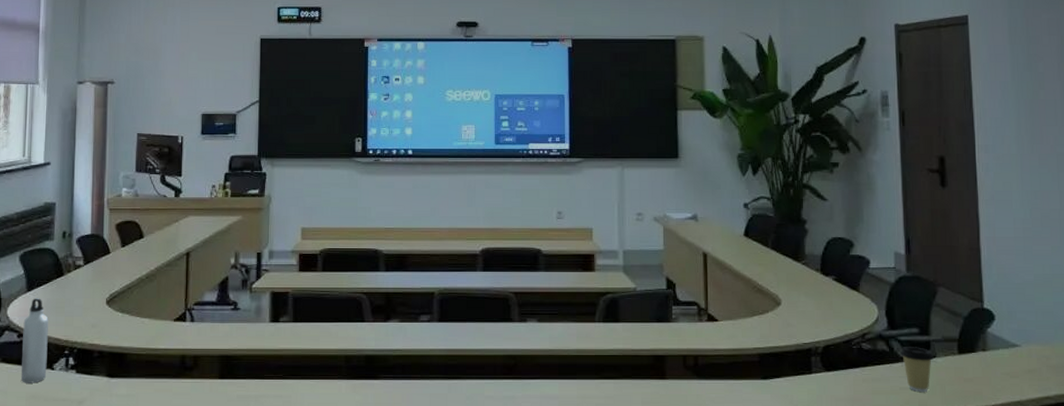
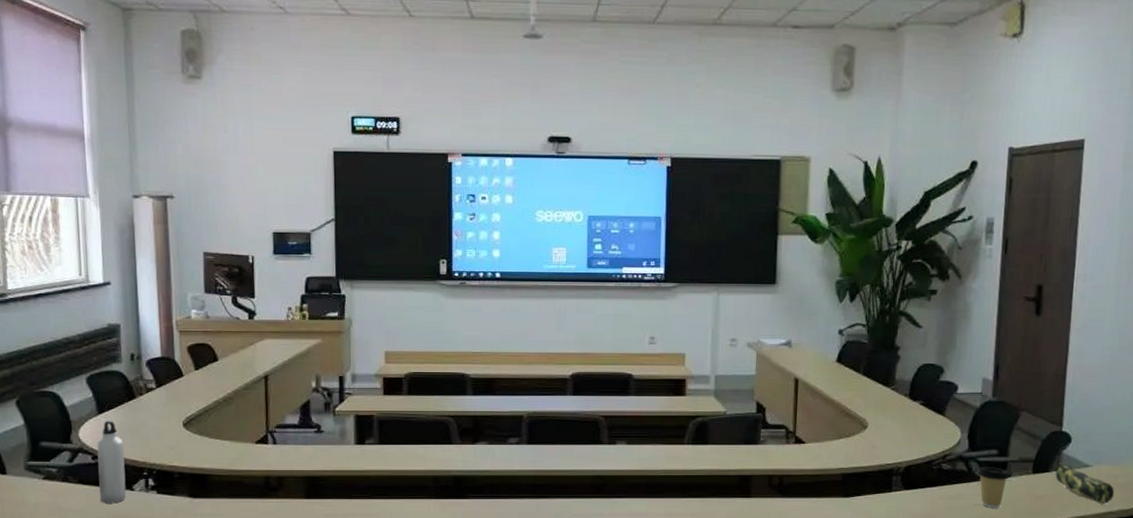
pencil case: none [982,342,1049,387] -> present [1055,463,1115,503]

